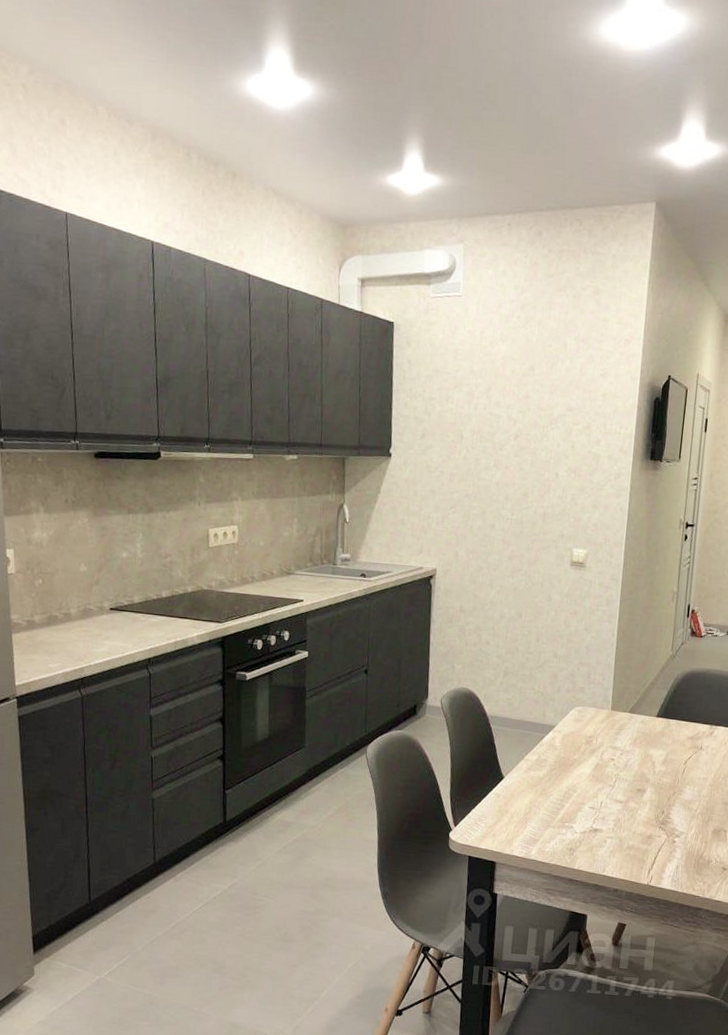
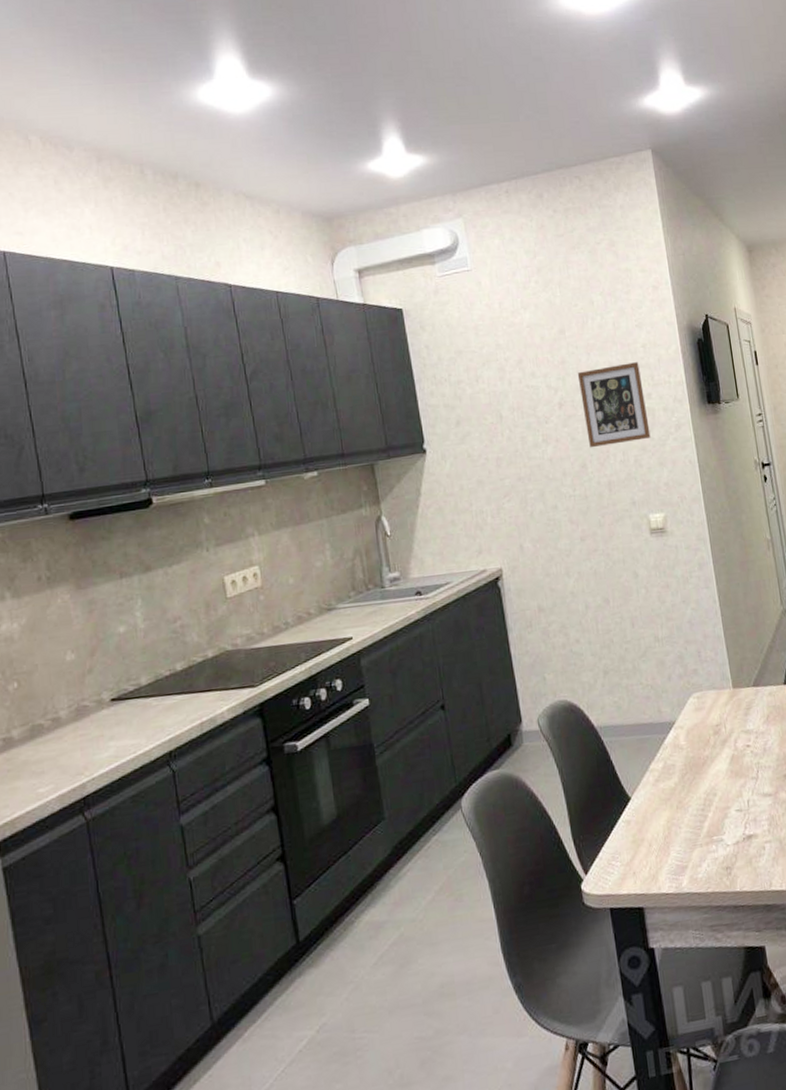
picture frame: none [534,408,596,482] -> present [577,362,651,448]

